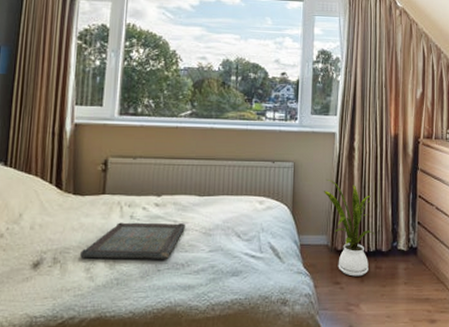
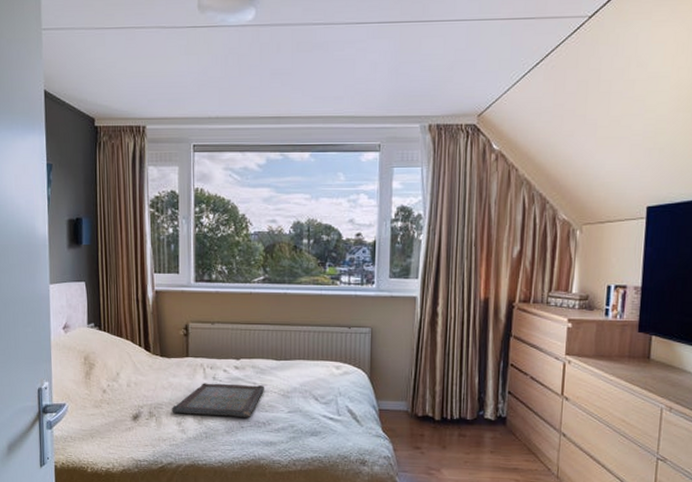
house plant: present [323,180,375,277] -> none [402,346,459,443]

